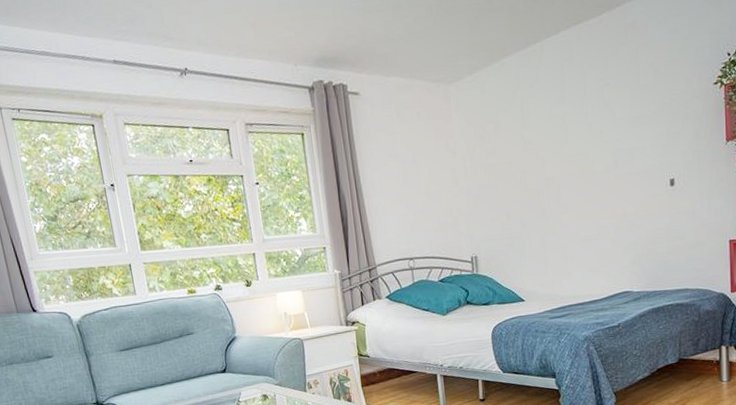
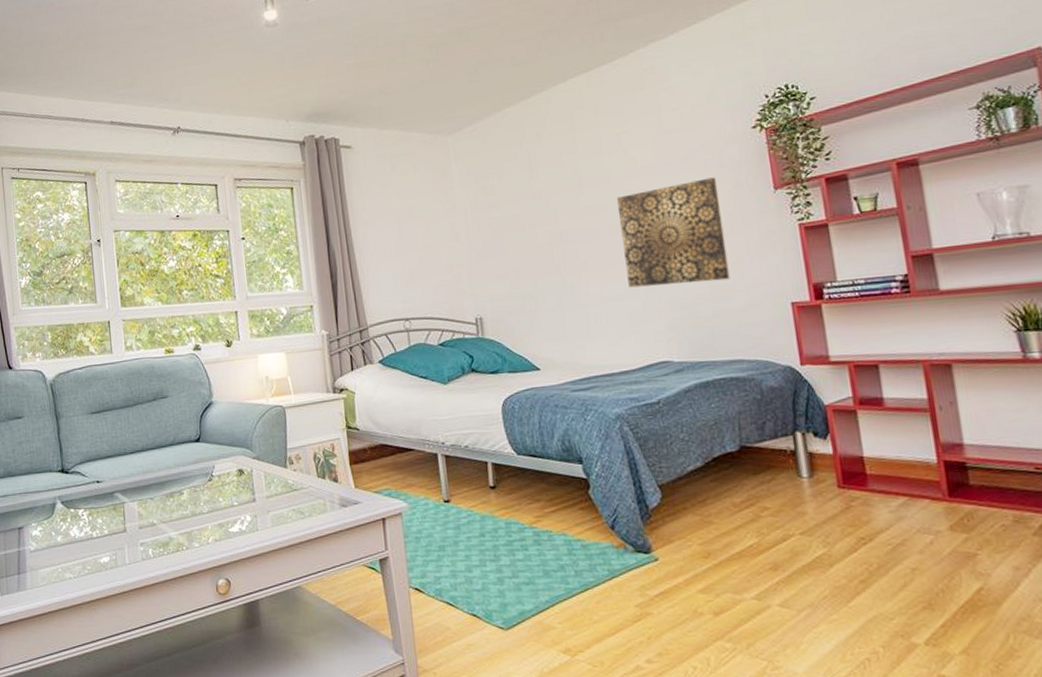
wall art: none [596,129,684,229] -> present [616,177,730,288]

